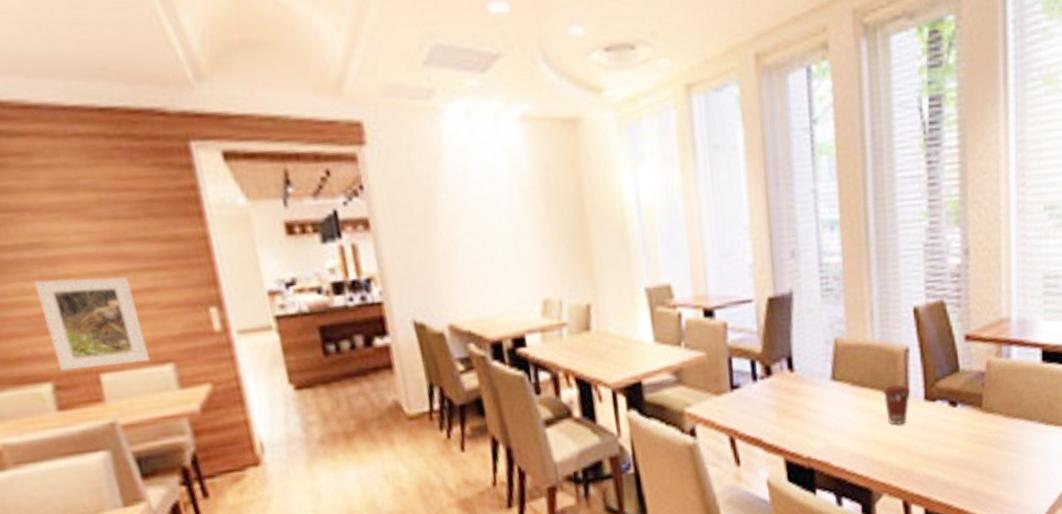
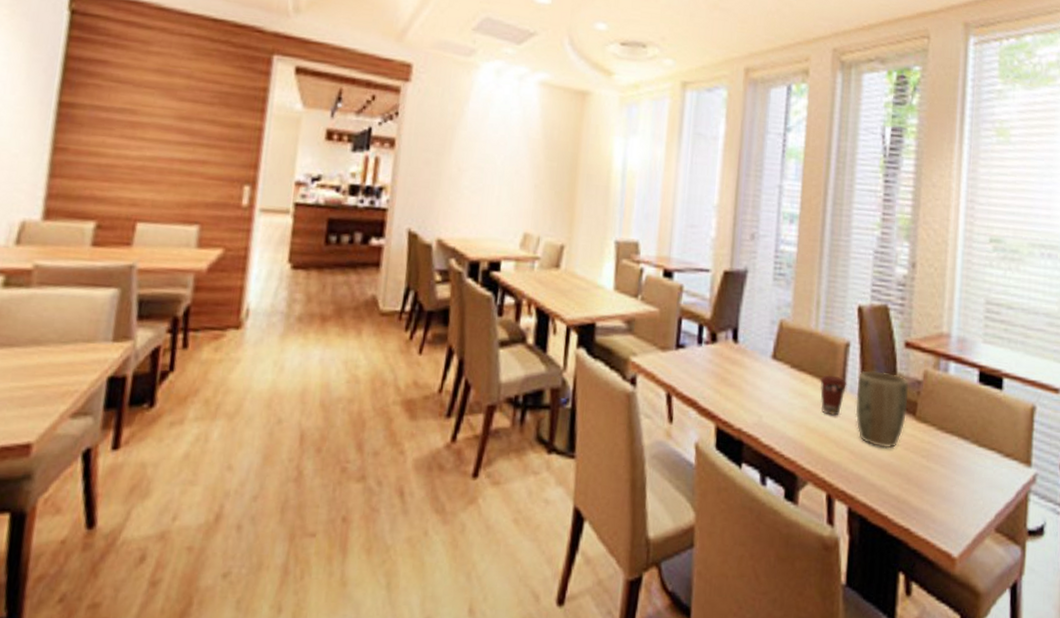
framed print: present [33,277,150,371] -> none [107,138,188,220]
plant pot: none [920,370,974,446] -> present [855,370,909,449]

